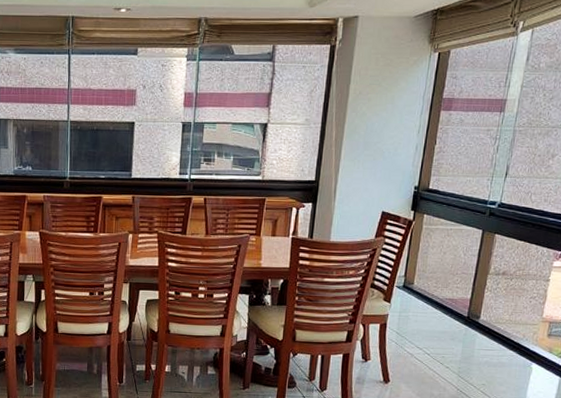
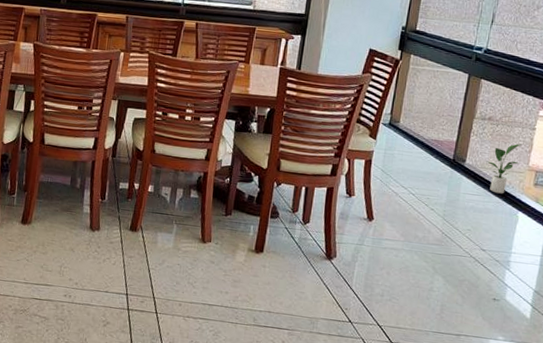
potted plant: none [500,296,536,347] -> present [486,144,522,194]

